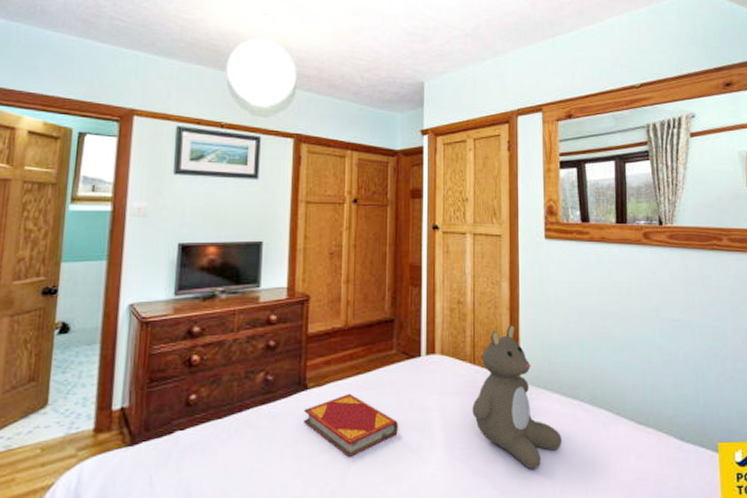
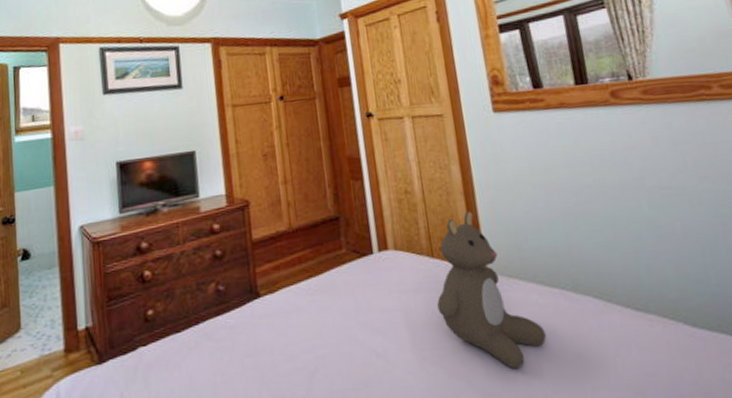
hardback book: present [304,393,398,457] -> none [259,298,360,365]

